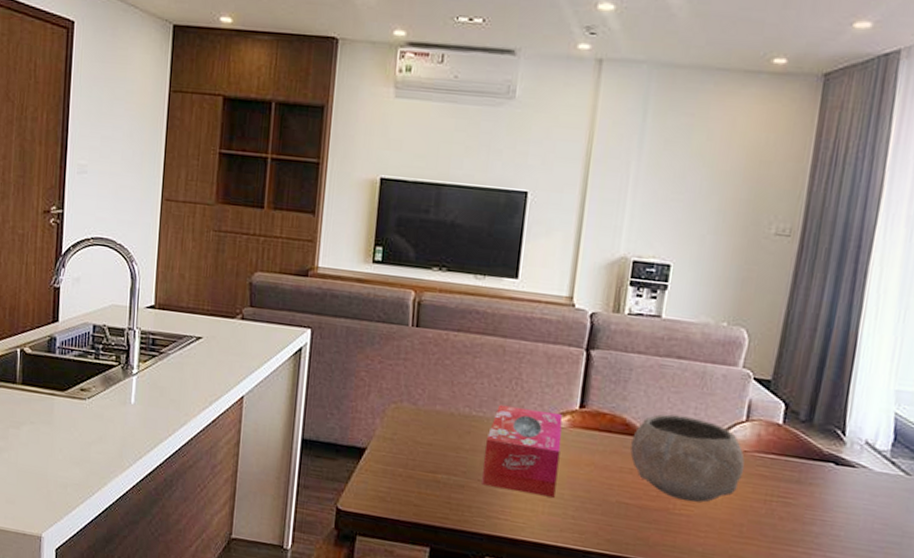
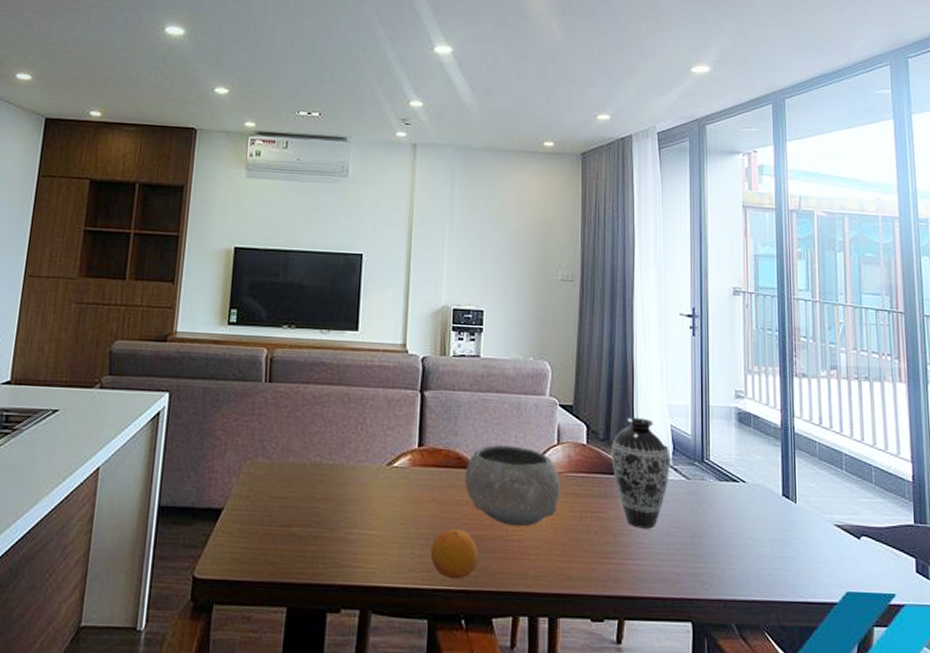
tissue box: present [482,404,563,498] -> none [334,450,405,538]
fruit: none [585,494,639,545] -> present [431,528,478,580]
decorative vase: none [811,399,890,523] -> present [612,417,671,529]

